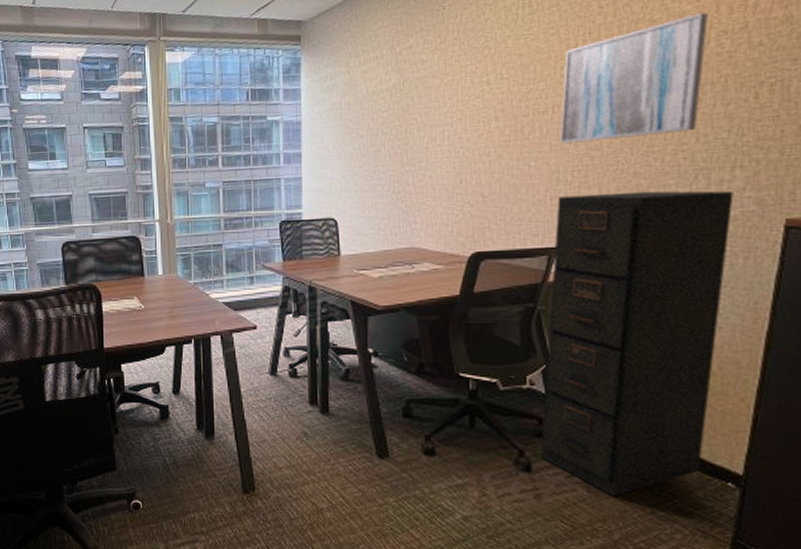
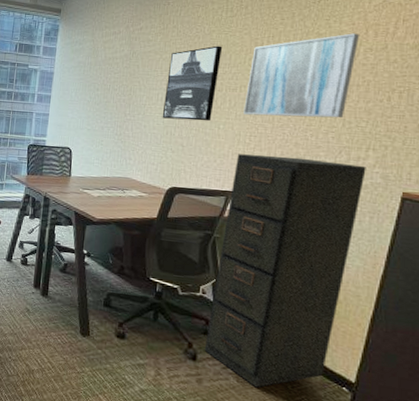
wall art: none [451,55,523,163] -> present [162,46,223,122]

